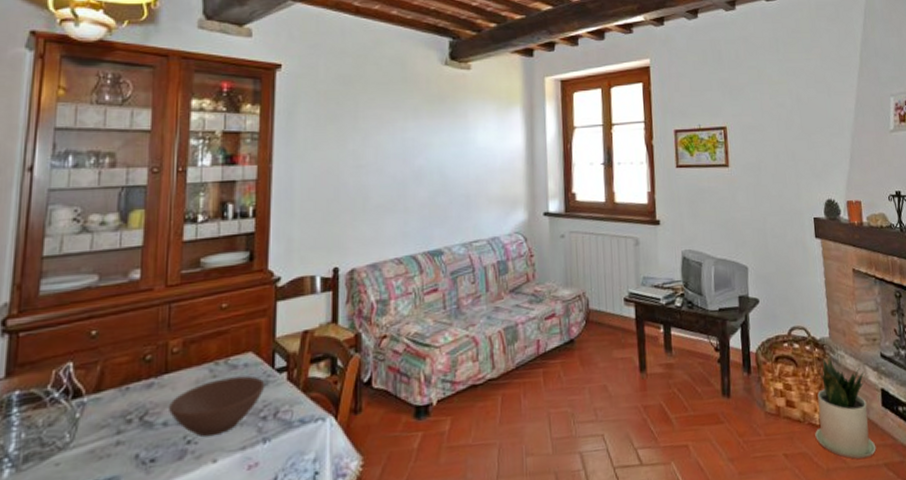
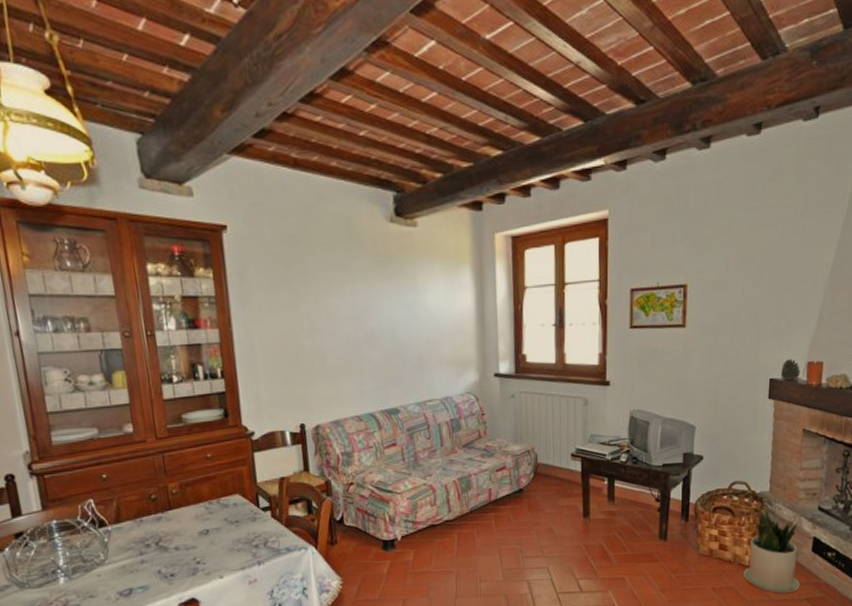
bowl: present [168,375,265,437] -> none [176,513,254,559]

